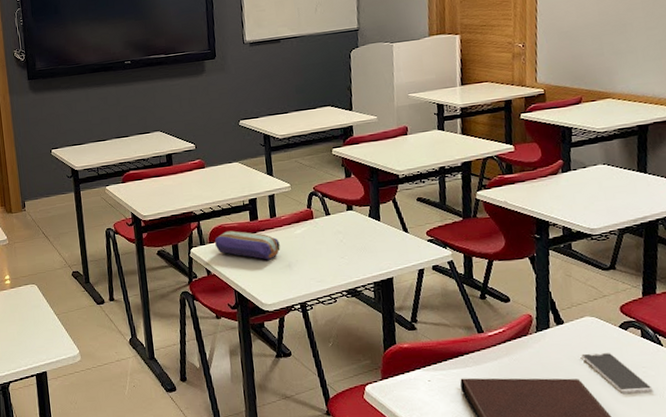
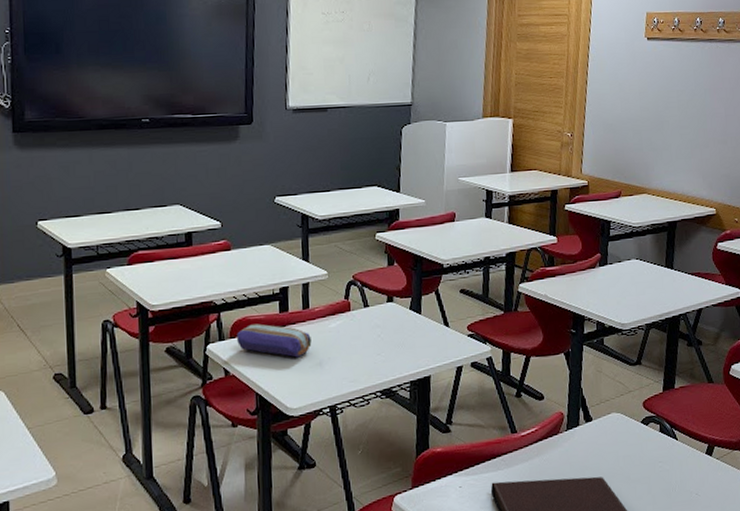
smartphone: present [581,352,653,393] -> none [606,448,667,489]

